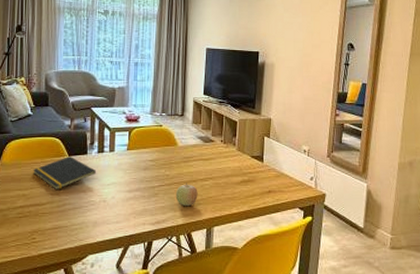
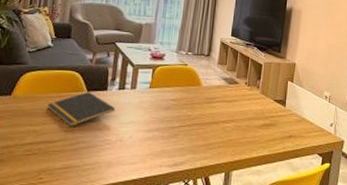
fruit: present [175,182,198,207] -> none [195,124,219,149]

